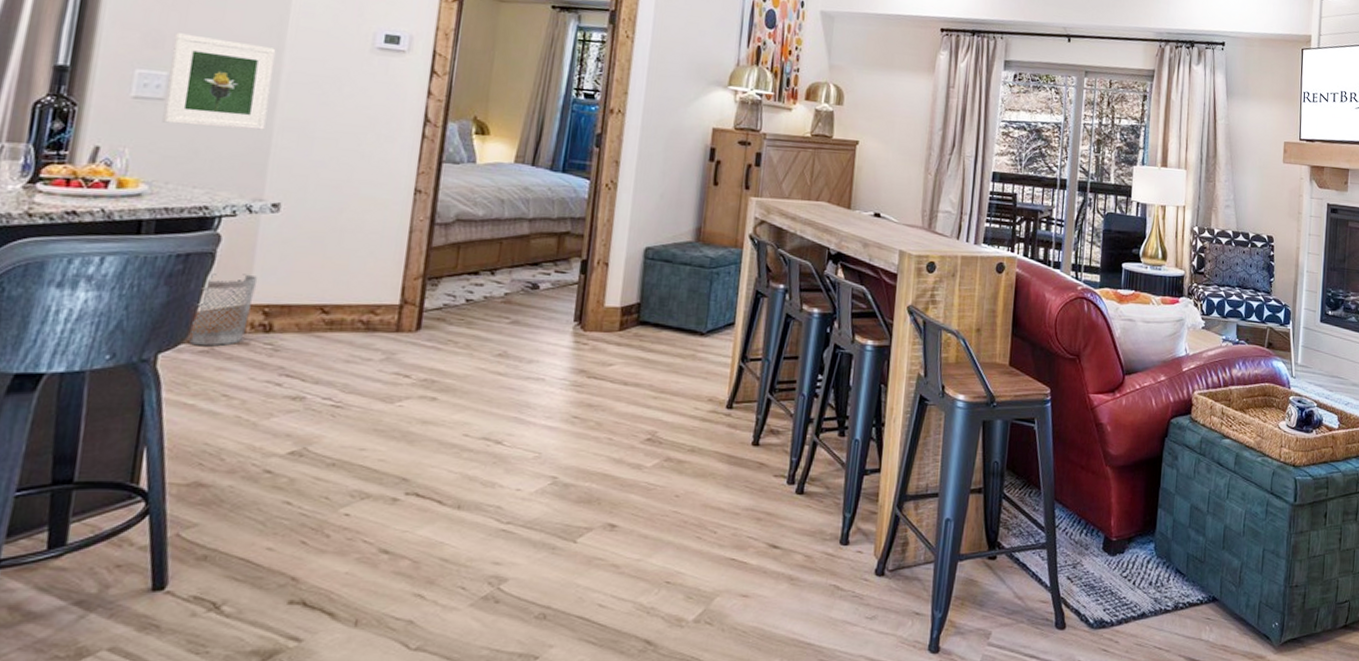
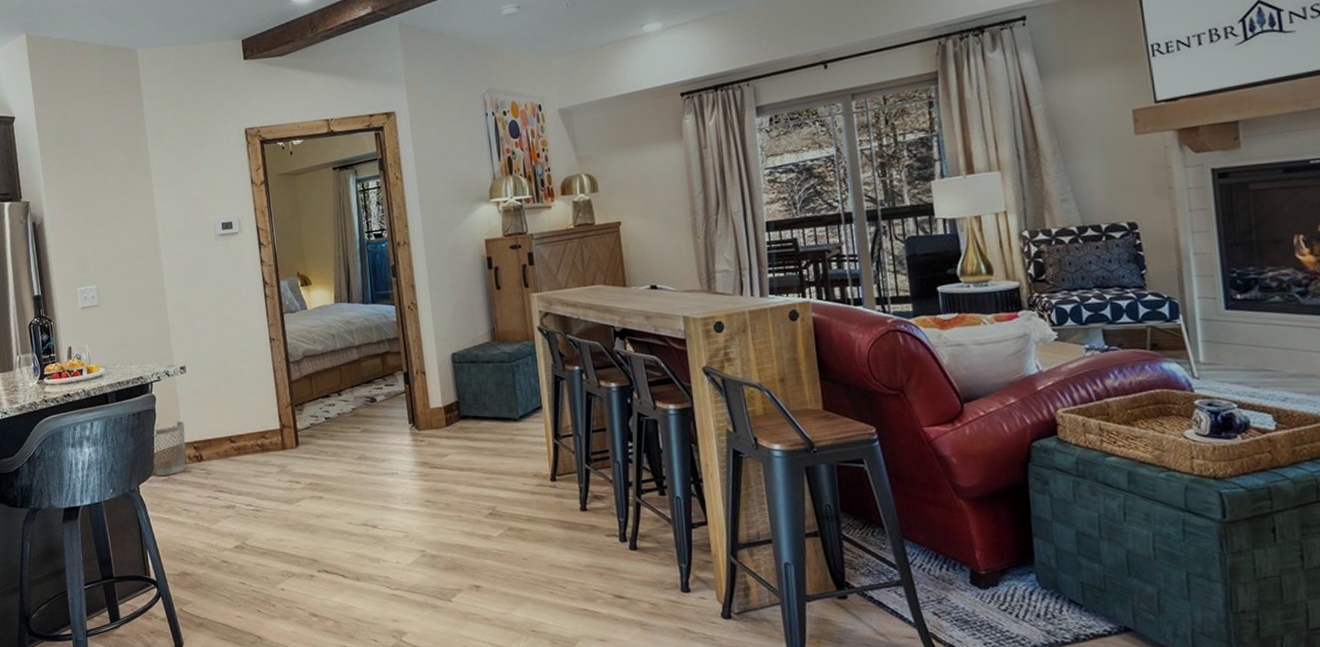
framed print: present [162,33,276,130] -> none [93,252,162,322]

